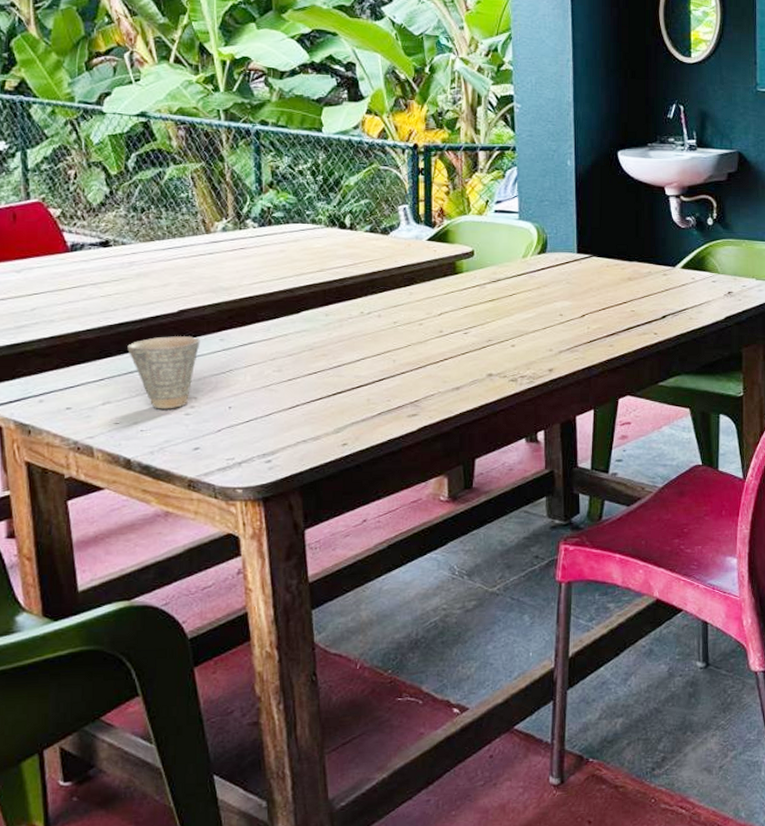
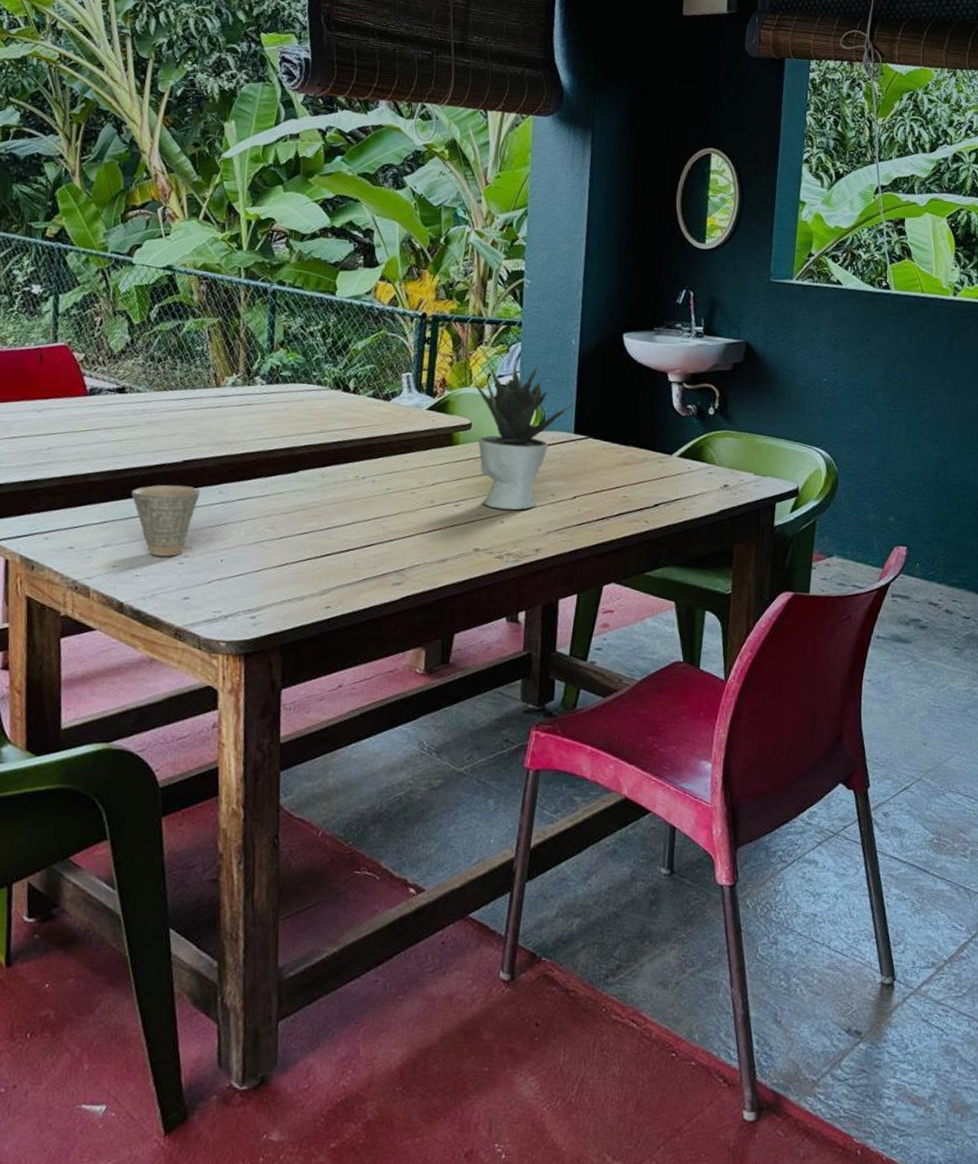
potted plant: none [471,187,577,333] -> present [473,362,577,510]

